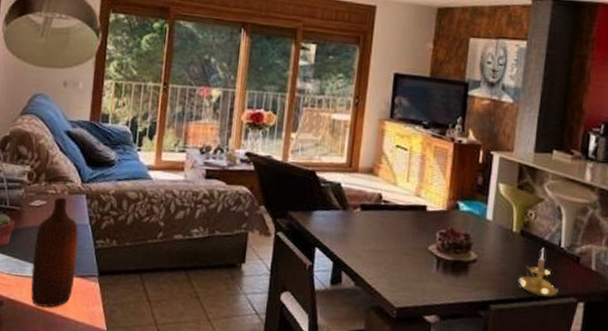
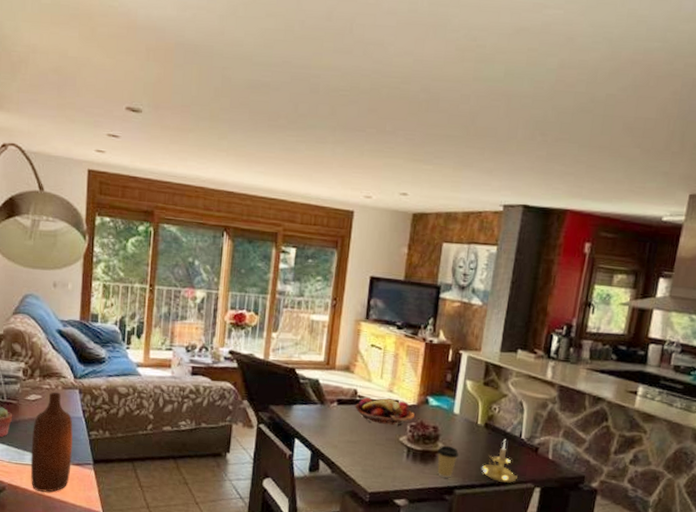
fruit basket: none [379,202,444,234] -> present [354,397,415,427]
coffee cup: none [469,255,494,291] -> present [437,445,459,478]

